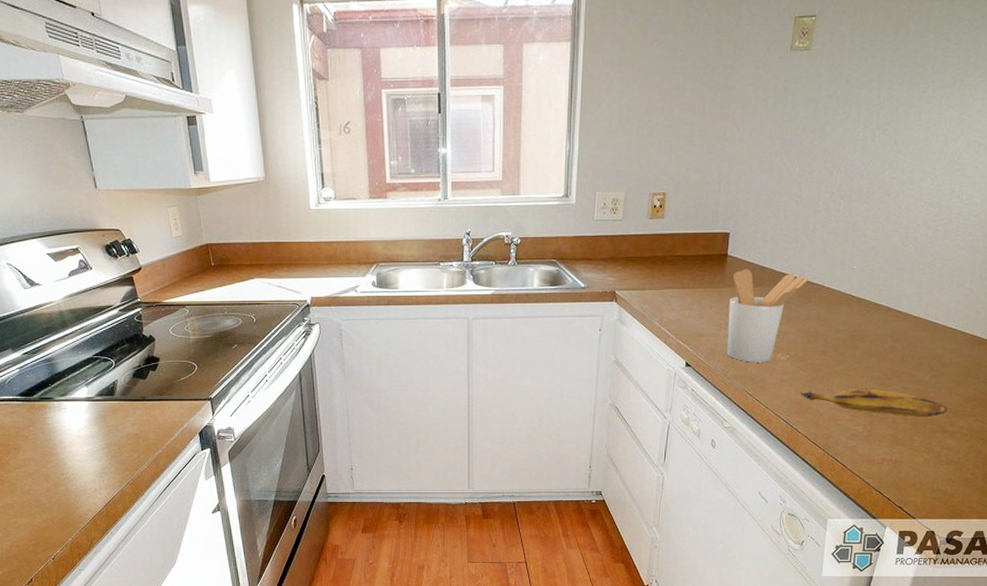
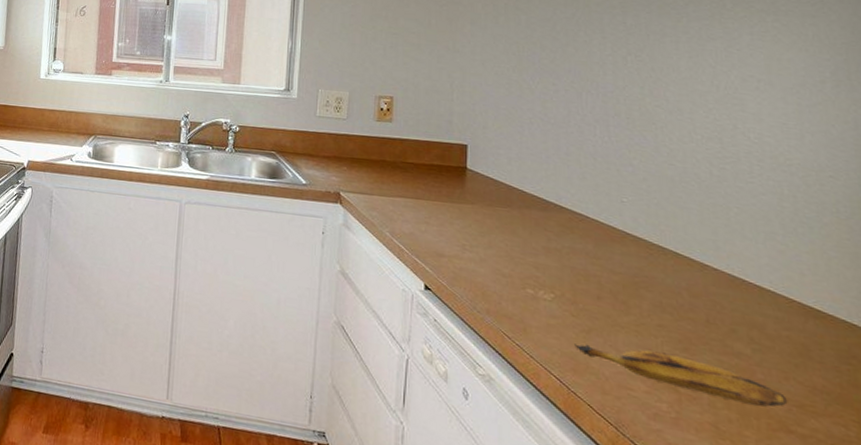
utensil holder: present [726,269,809,363] -> none [473,186,568,299]

